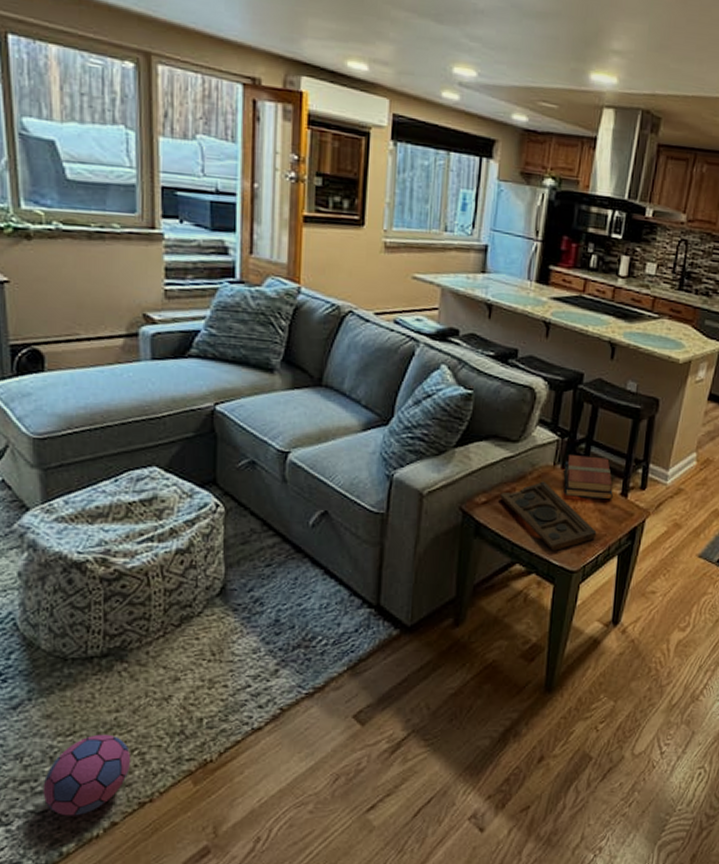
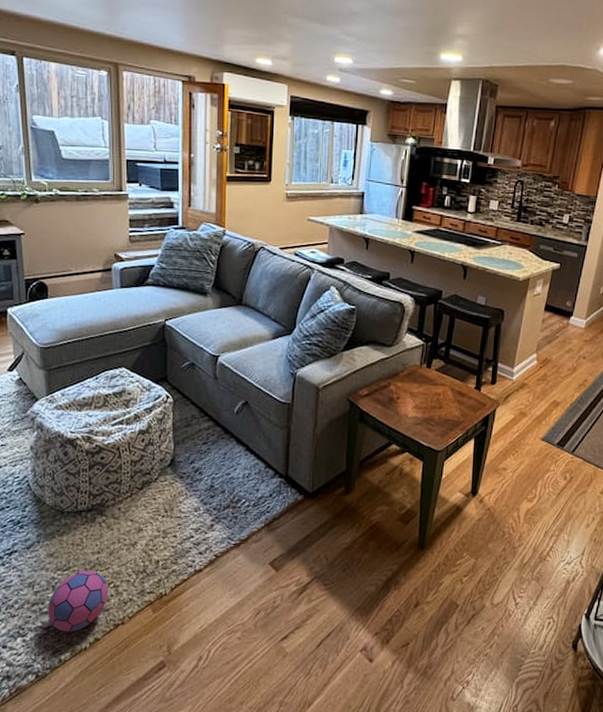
decorative tray: present [500,481,597,551] -> none [379,378,457,434]
books: present [564,455,613,500] -> none [429,356,469,393]

